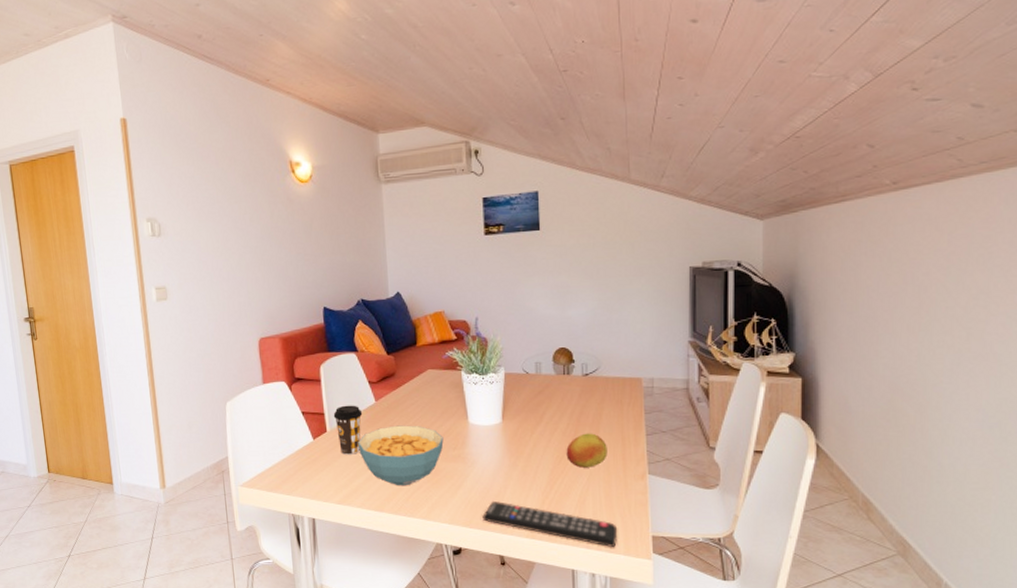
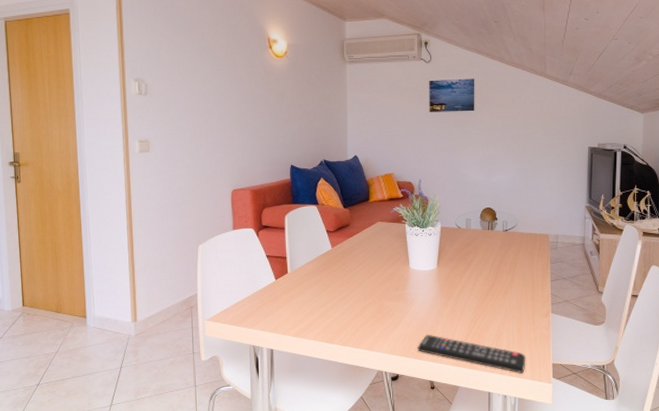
coffee cup: present [333,405,363,455] -> none [294,250,320,293]
cereal bowl: present [357,425,444,486] -> none [314,269,388,321]
fruit: present [566,433,608,468] -> none [488,278,520,307]

